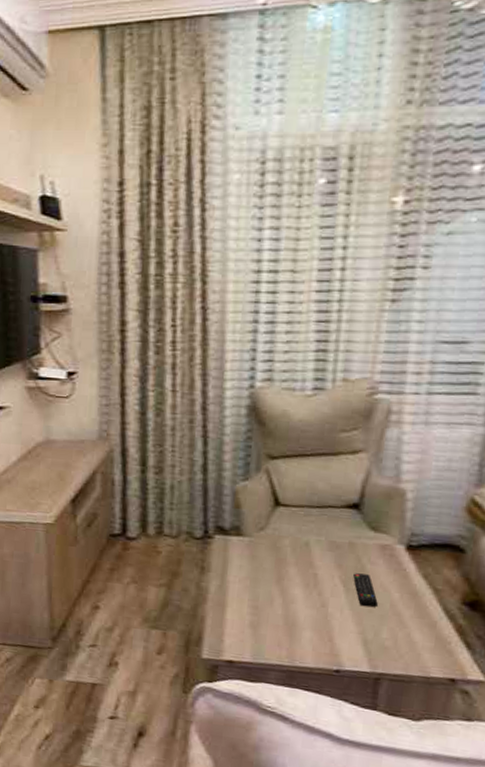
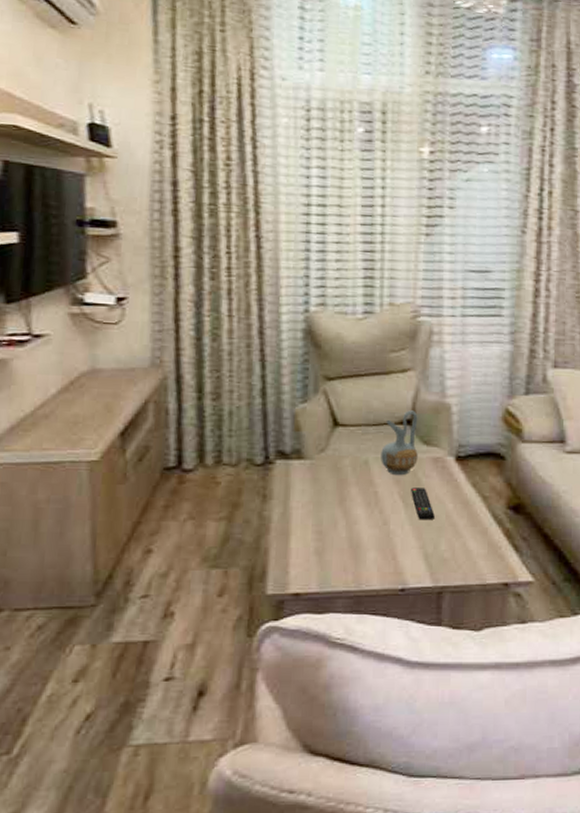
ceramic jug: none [322,494,367,560] -> present [381,410,418,476]

